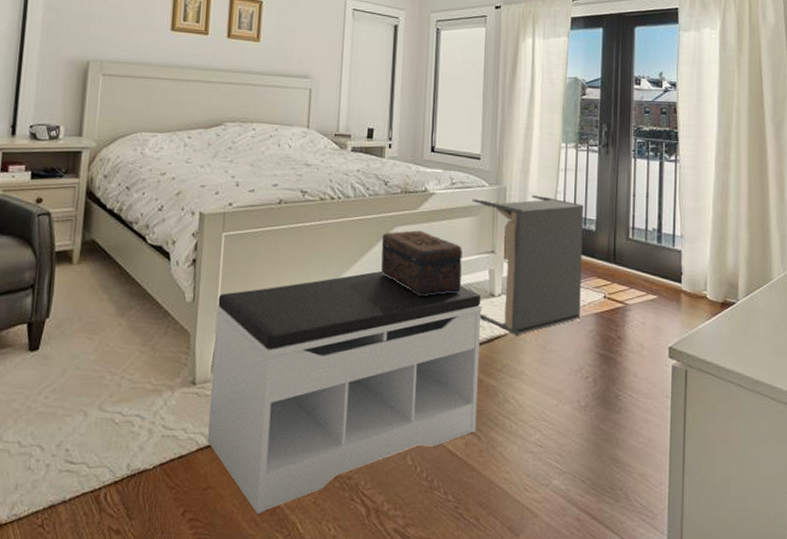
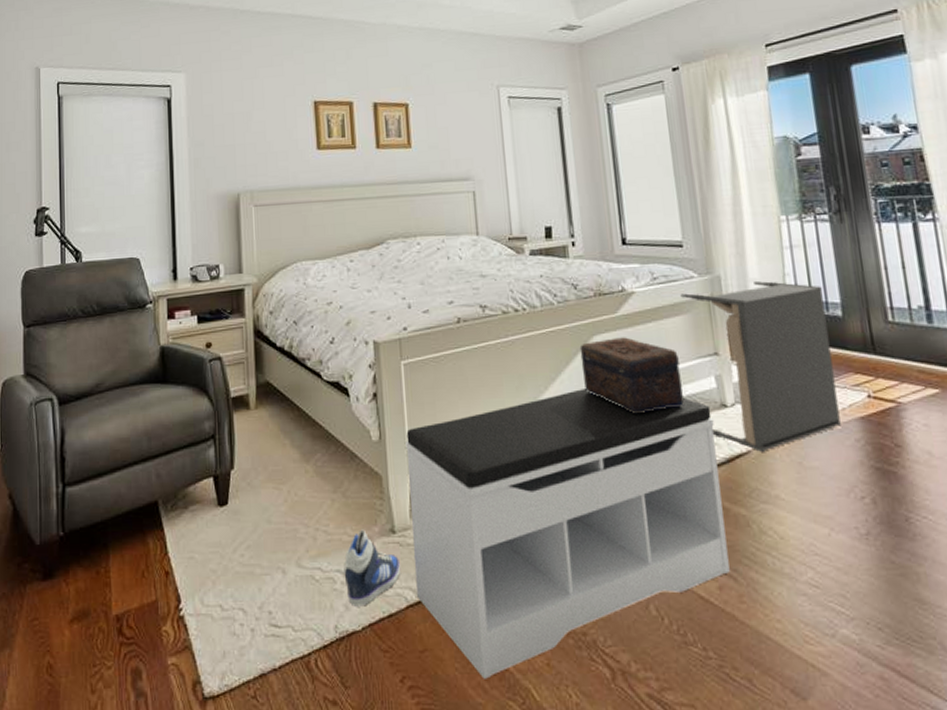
sneaker: none [142,380,197,448] -> present [343,529,401,607]

